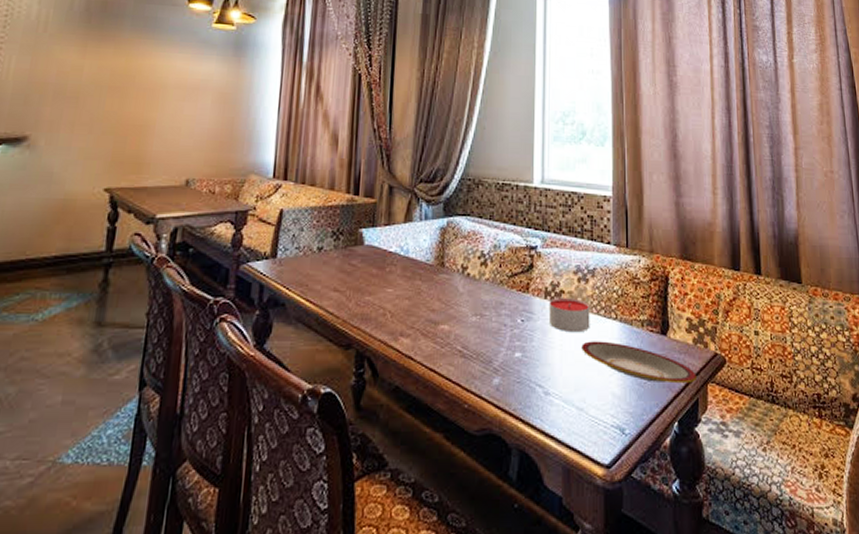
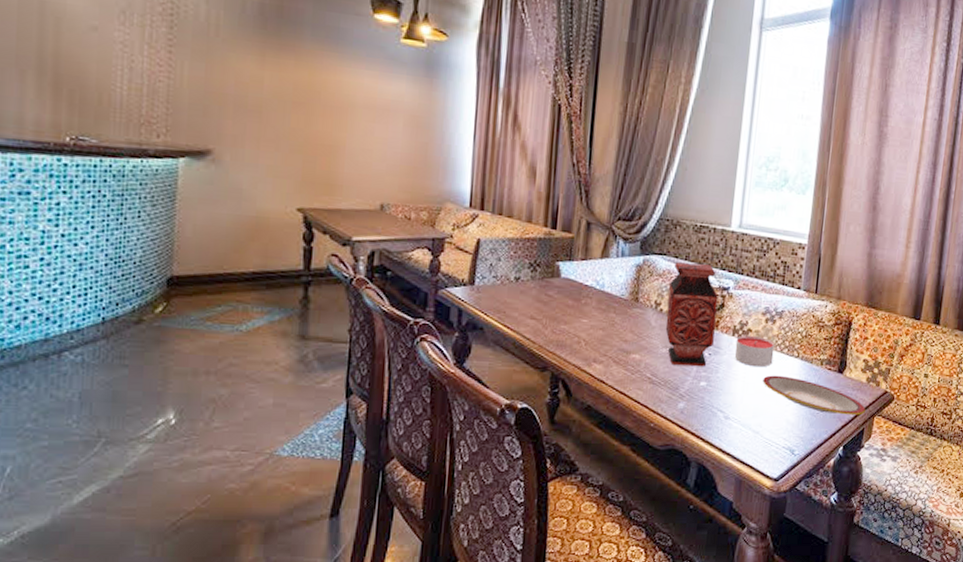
vase: none [474,222,526,336] -> present [665,262,718,367]

